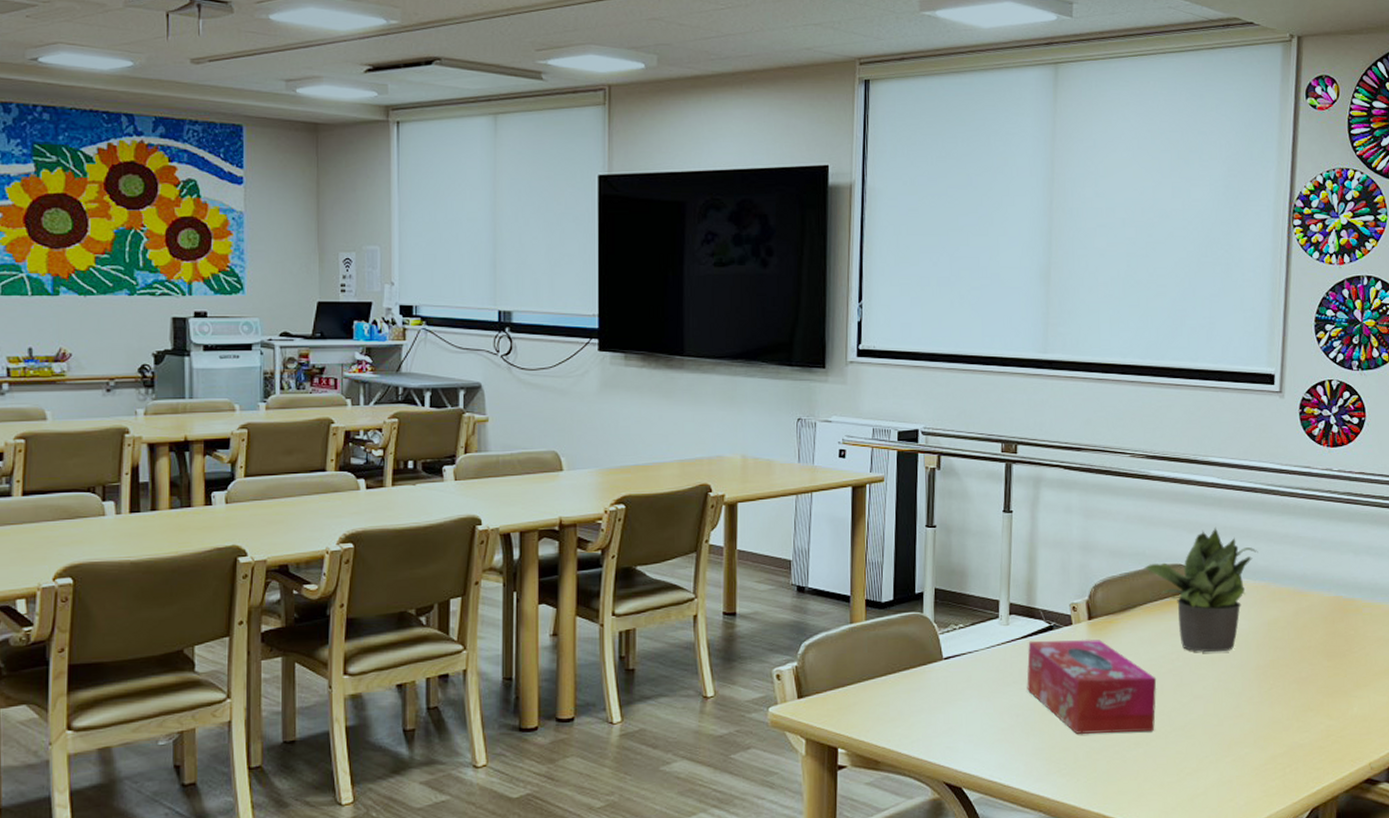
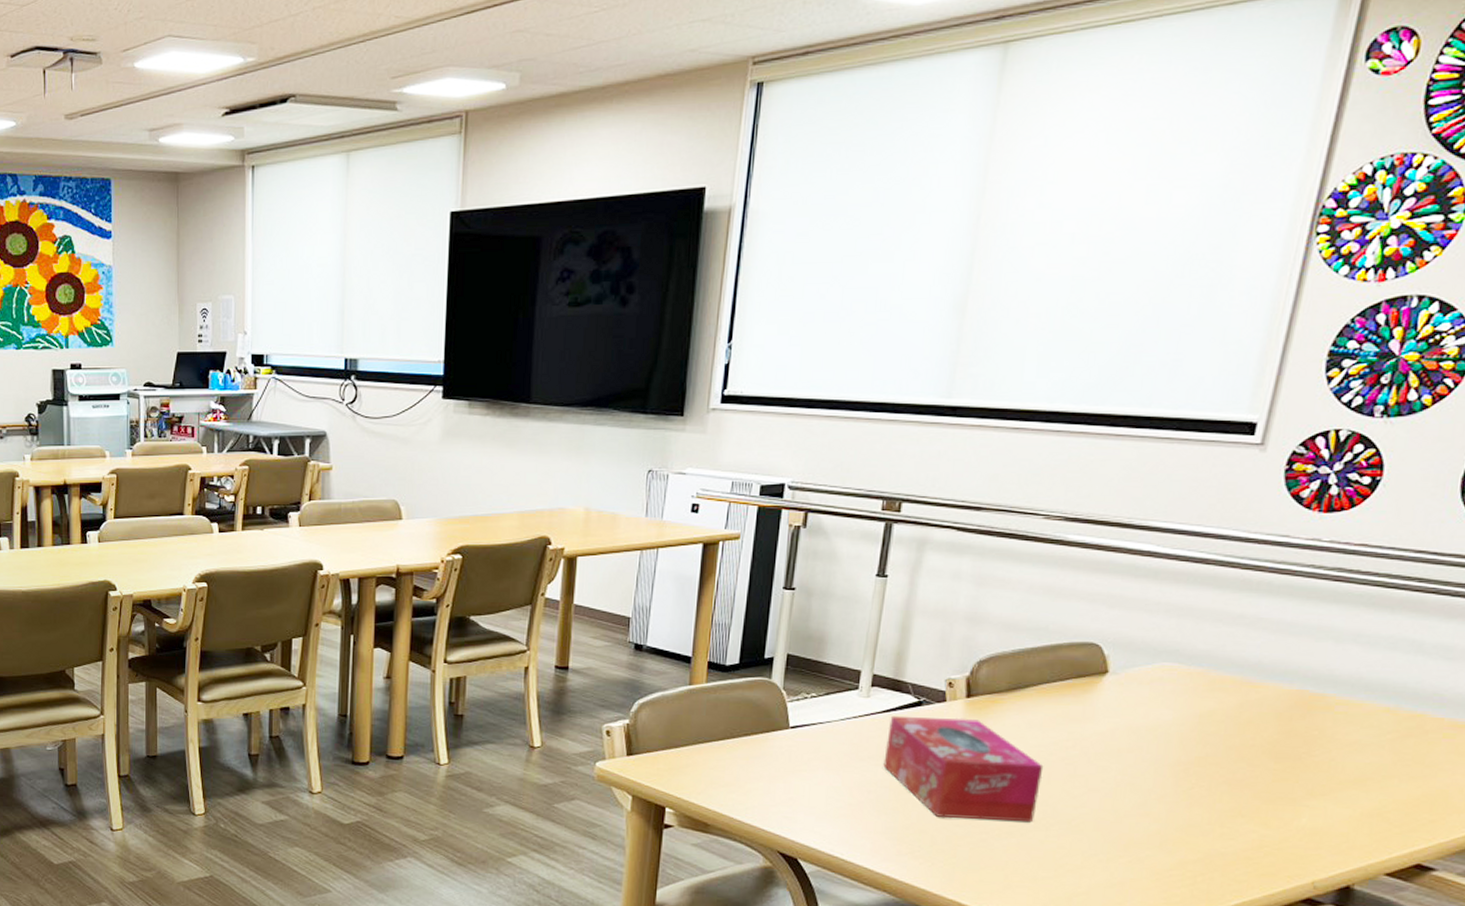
potted plant: present [1144,527,1258,653] -> none [1044,602,1200,744]

